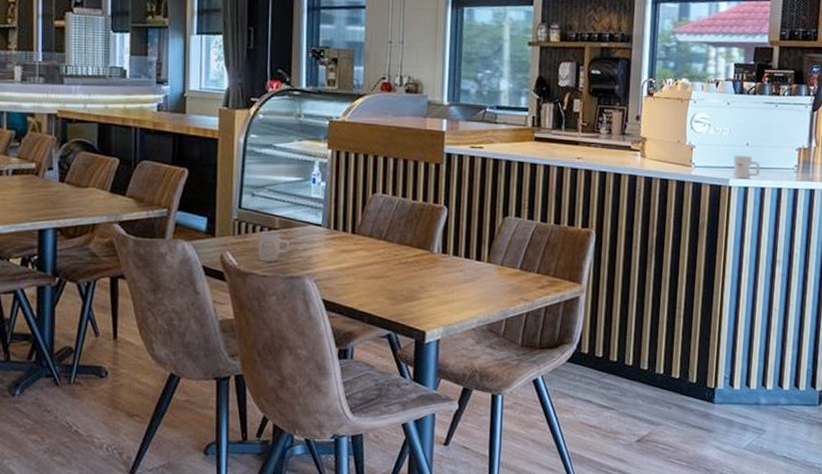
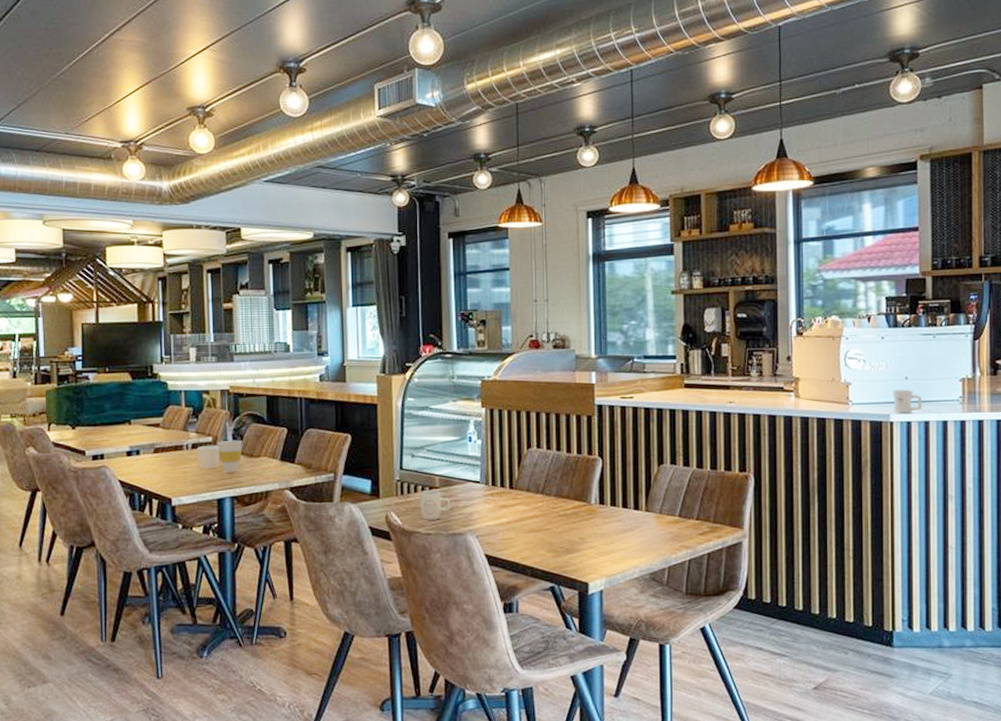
mug: none [18,171,44,198] -> present [197,445,220,470]
cup: none [41,167,69,203] -> present [217,439,243,473]

